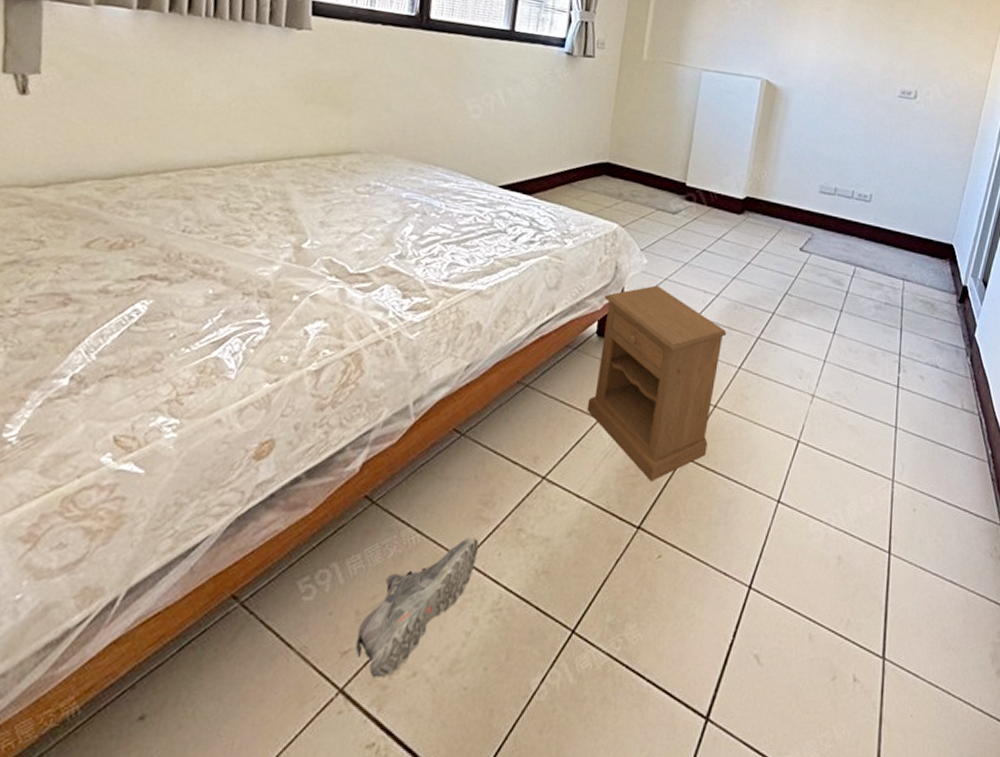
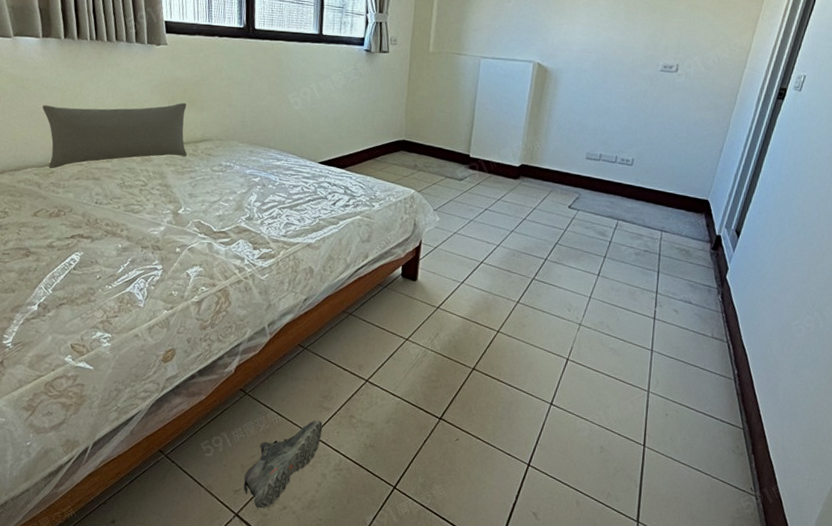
pillow: none [119,96,330,183] -> present [42,102,187,169]
nightstand: present [586,285,727,482] -> none [396,238,507,386]

